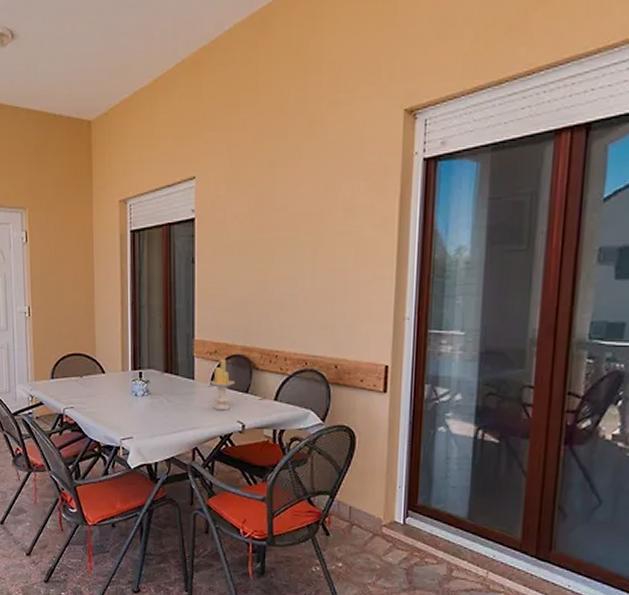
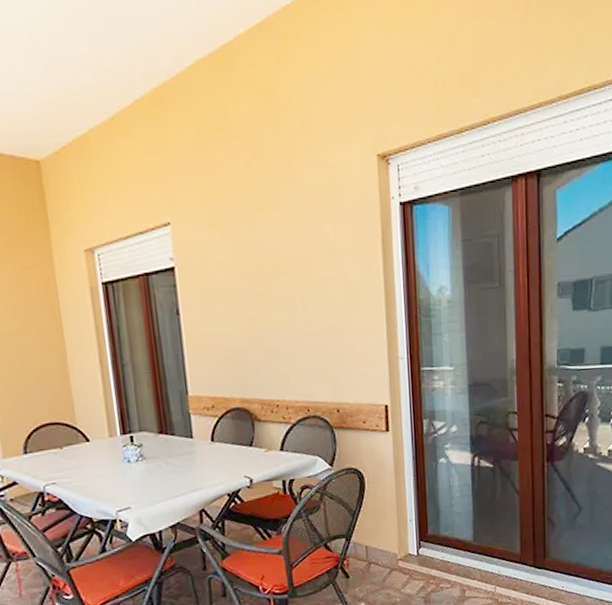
candle: present [208,359,236,411] -> none [209,413,238,468]

